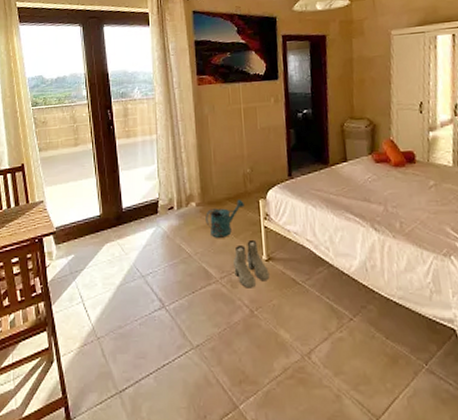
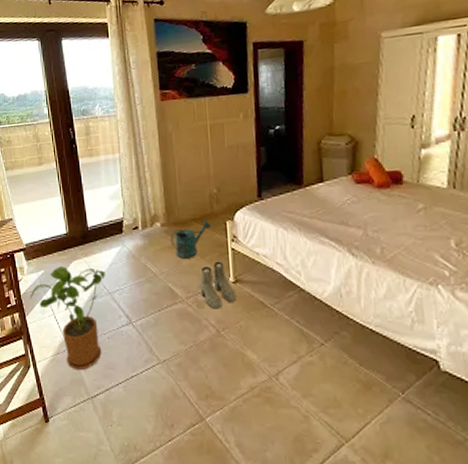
house plant: none [57,250,139,362] -> present [29,266,105,371]

